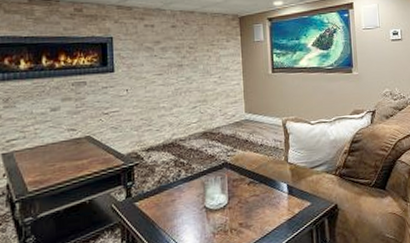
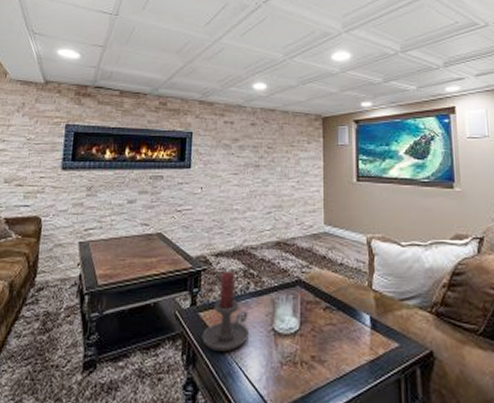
candle holder: none [139,163,183,233] -> present [202,272,249,351]

